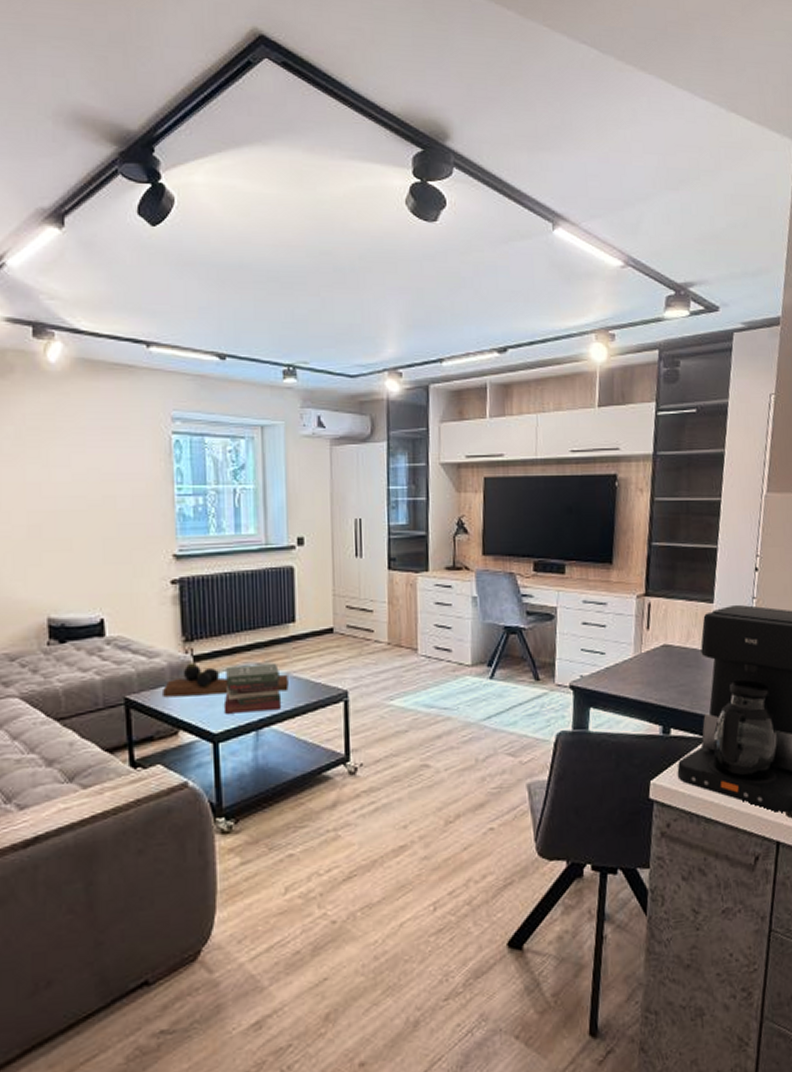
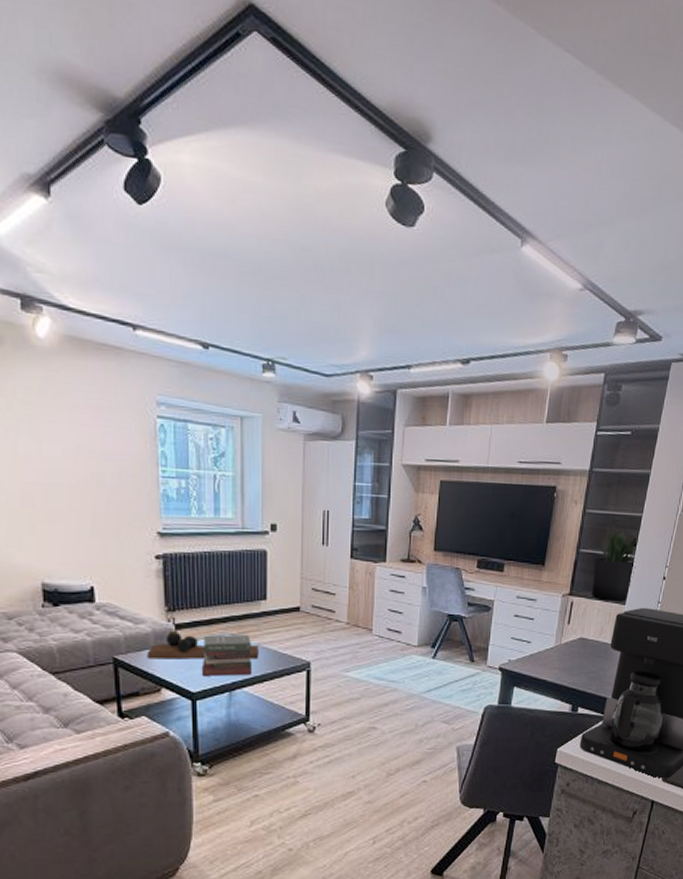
planter: none [671,511,721,600] -> present [592,523,638,601]

